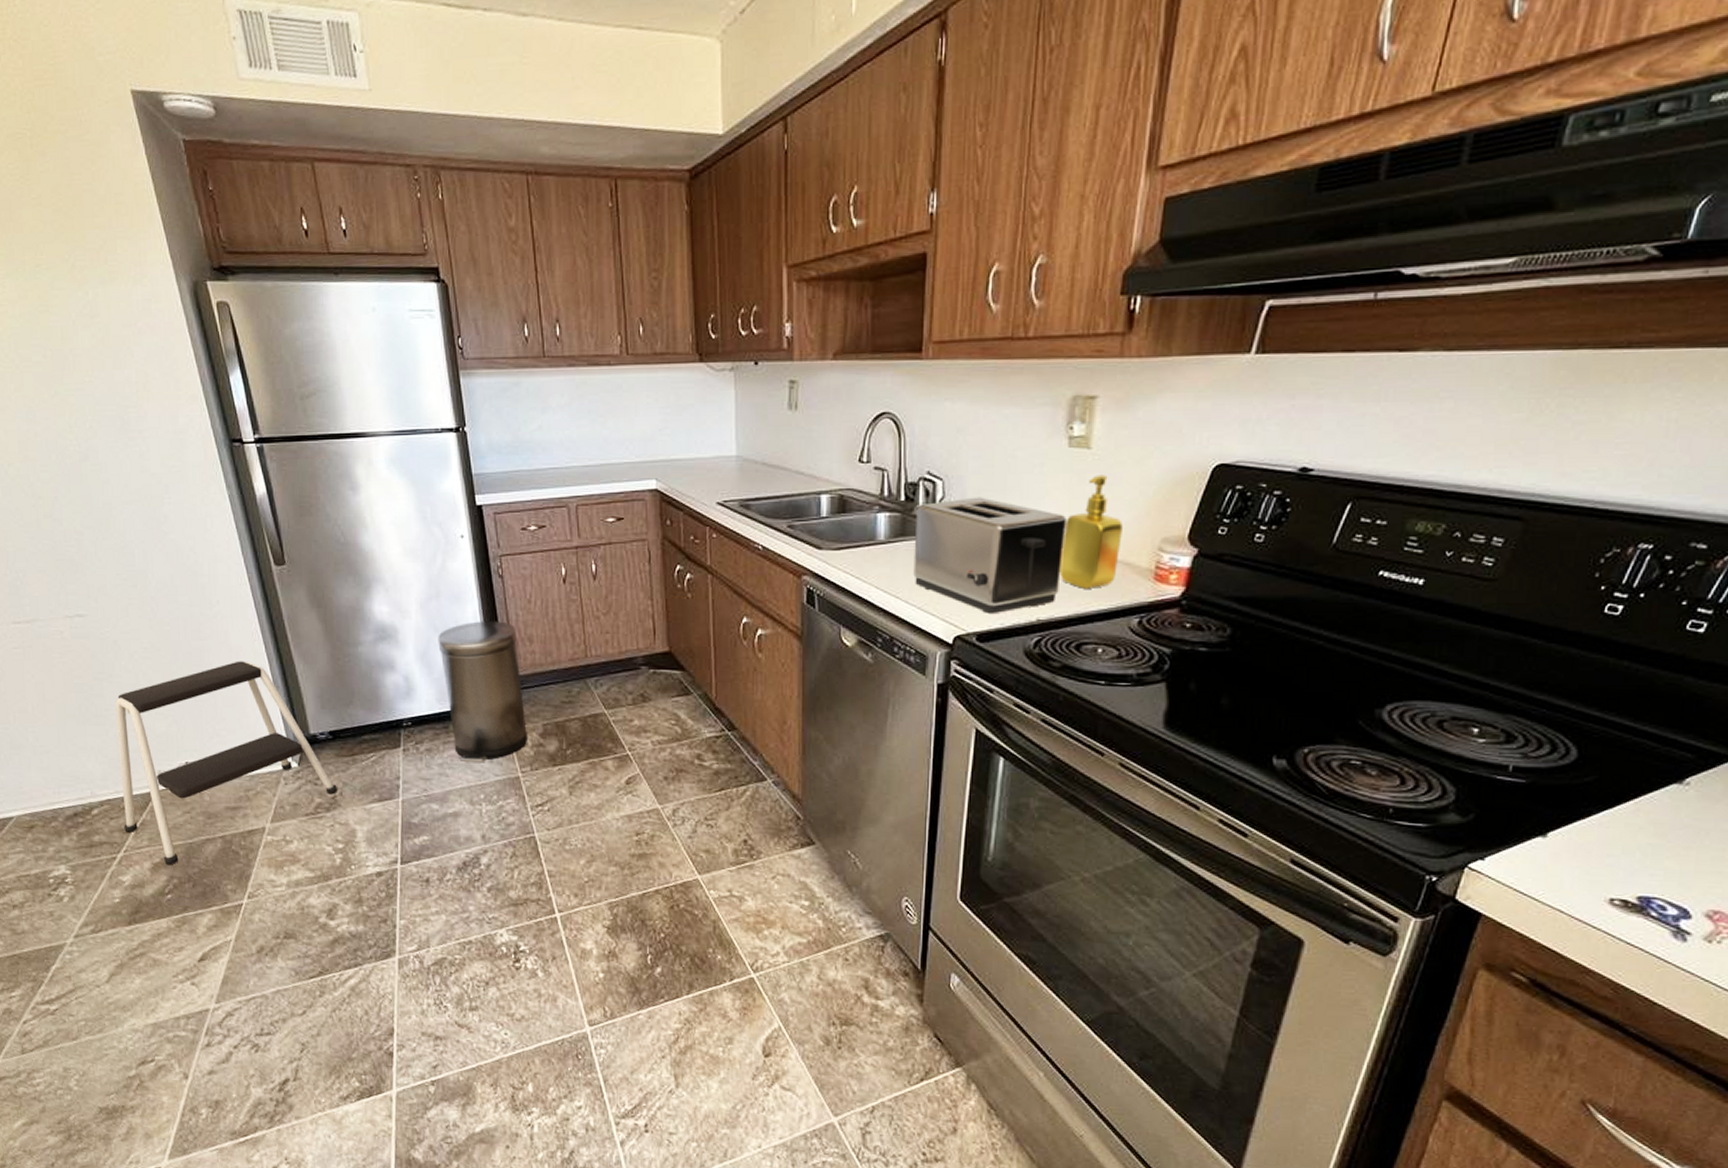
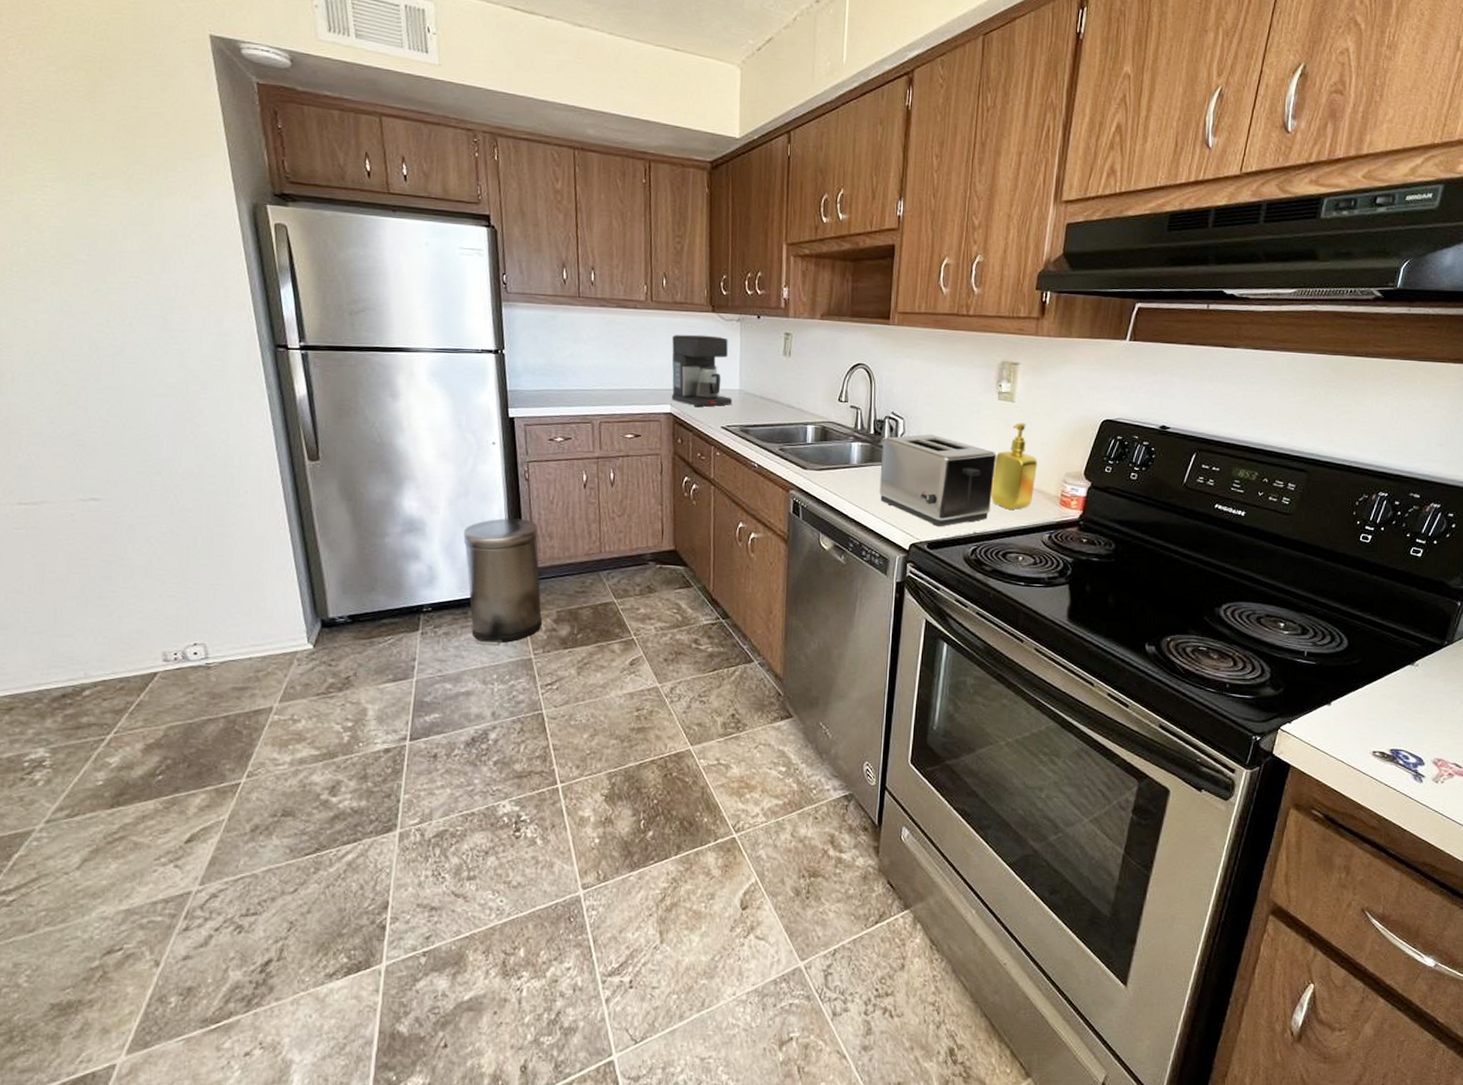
step stool: present [115,661,337,866] -> none [118,547,352,746]
coffee maker: none [654,391,728,479] -> present [671,334,732,407]

